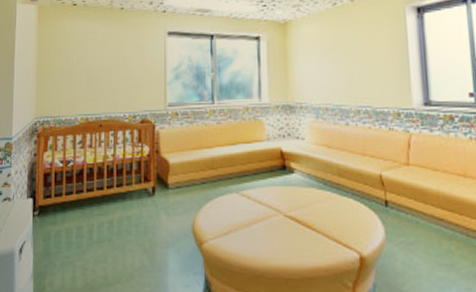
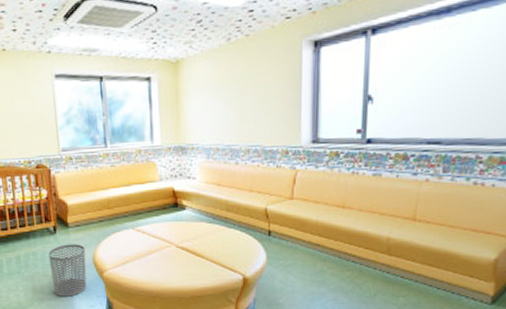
waste bin: none [144,208,184,273] -> present [48,244,87,297]

